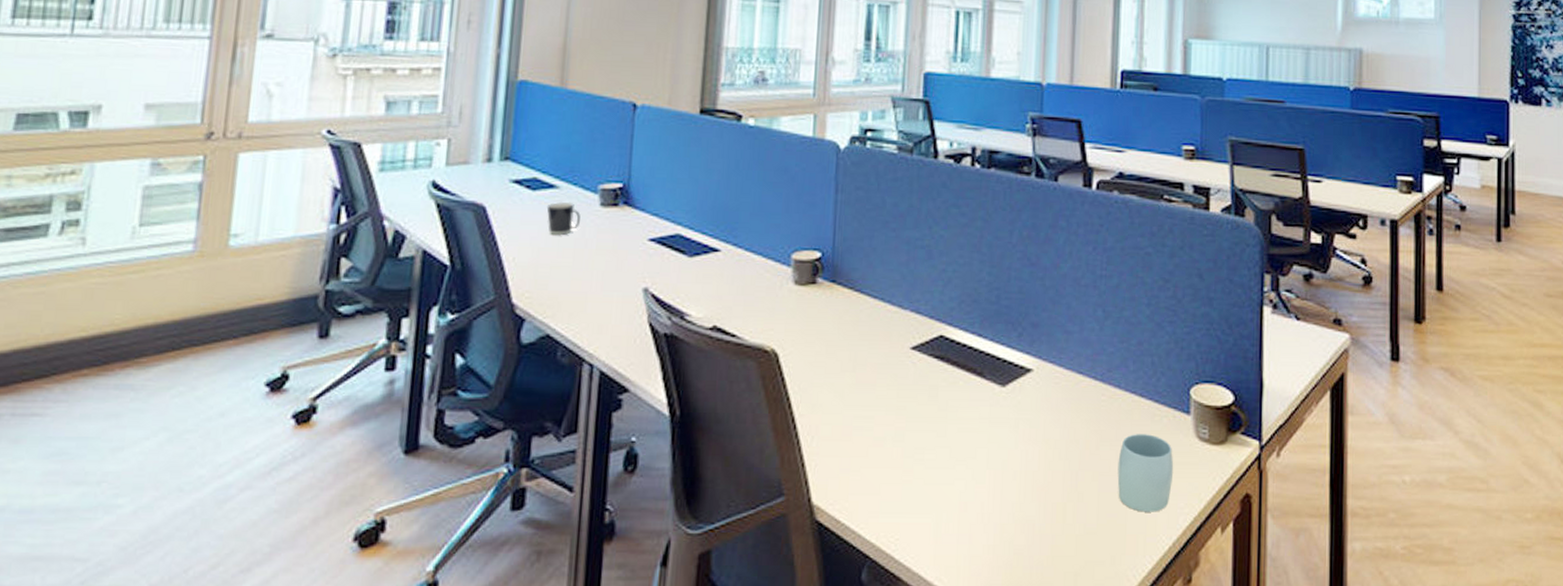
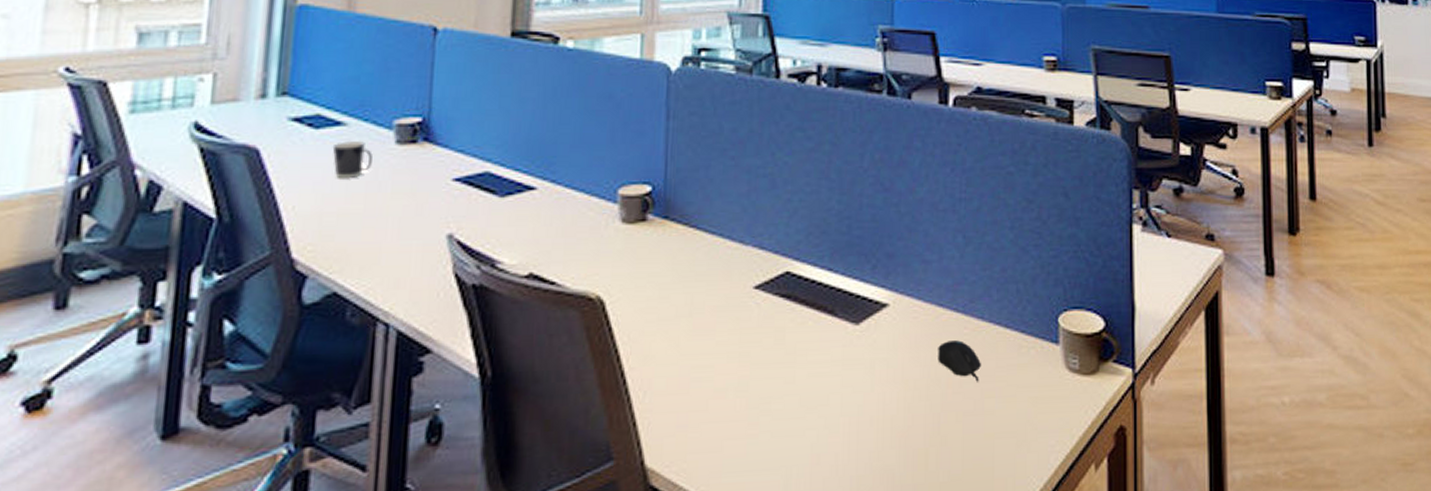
computer mouse: none [1077,406,1117,445] -> present [938,340,981,382]
mug: present [1117,434,1174,512] -> none [983,368,1043,453]

